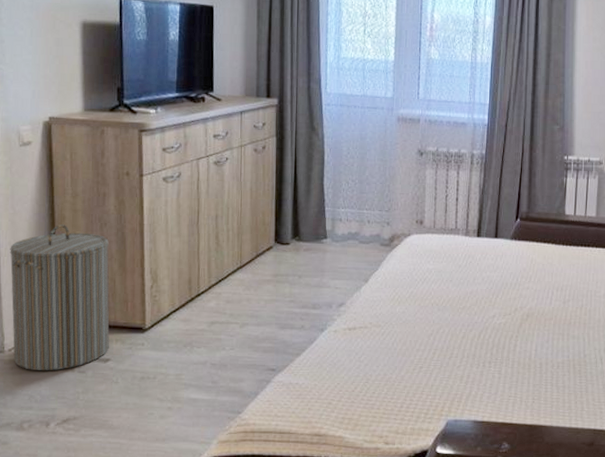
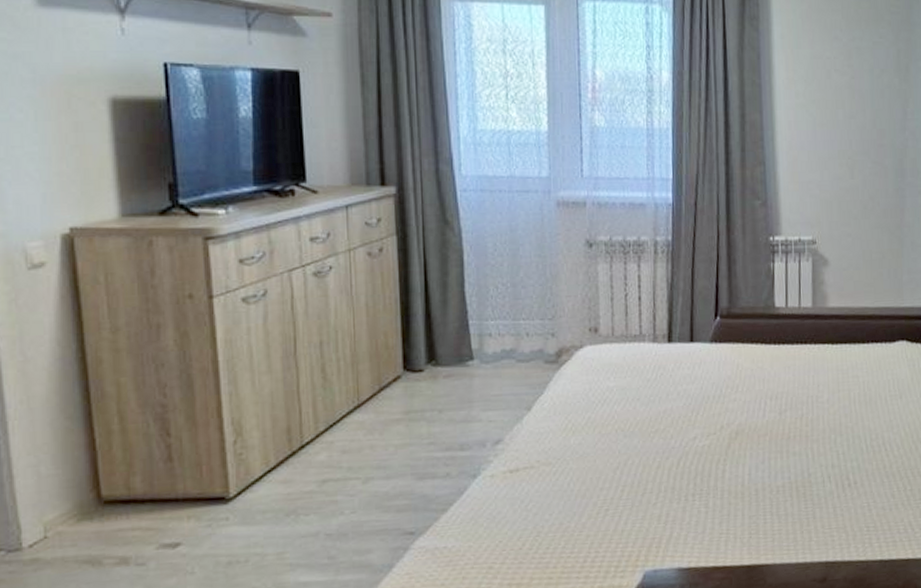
laundry hamper: present [10,224,110,371] -> none [22,370,178,570]

